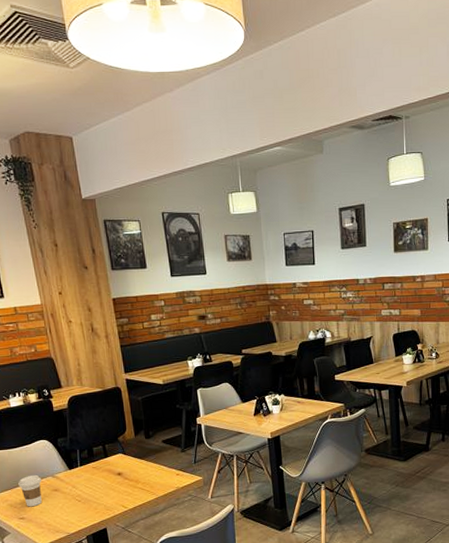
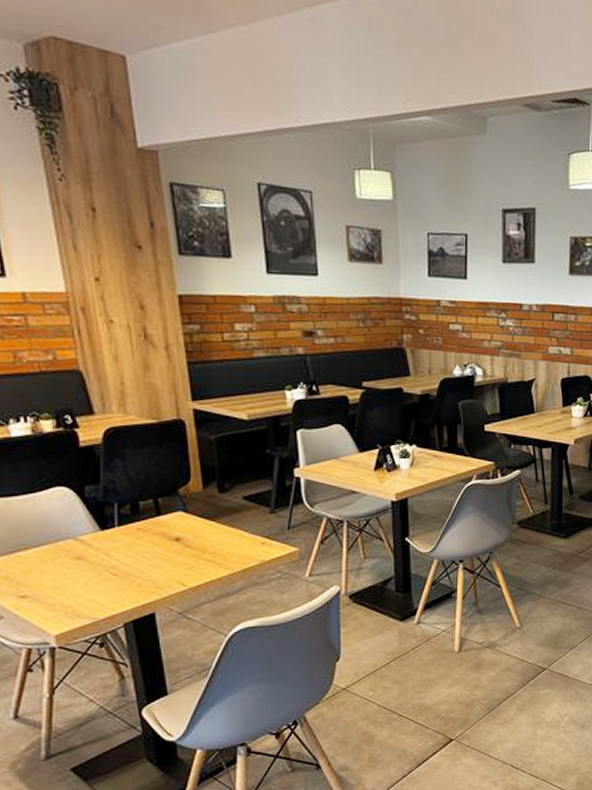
coffee cup: present [18,474,42,507] -> none [19,535,56,581]

